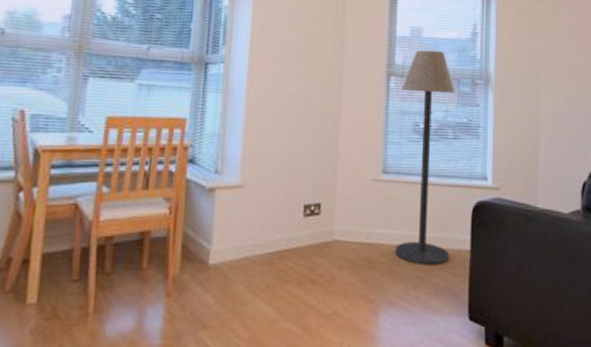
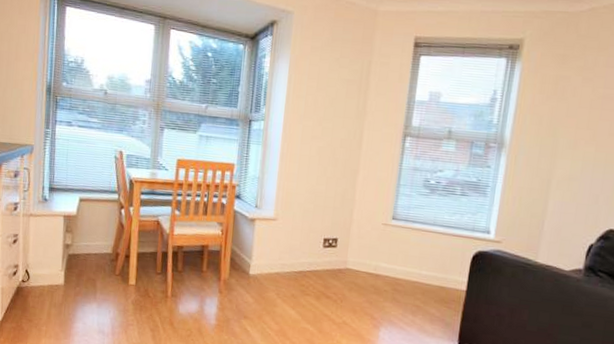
floor lamp: present [395,50,456,266] -> none [397,113,468,299]

